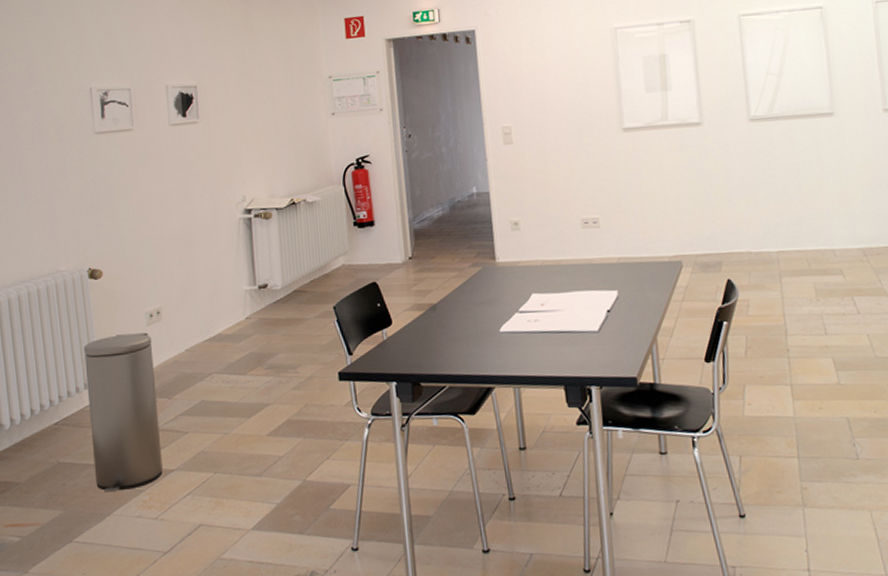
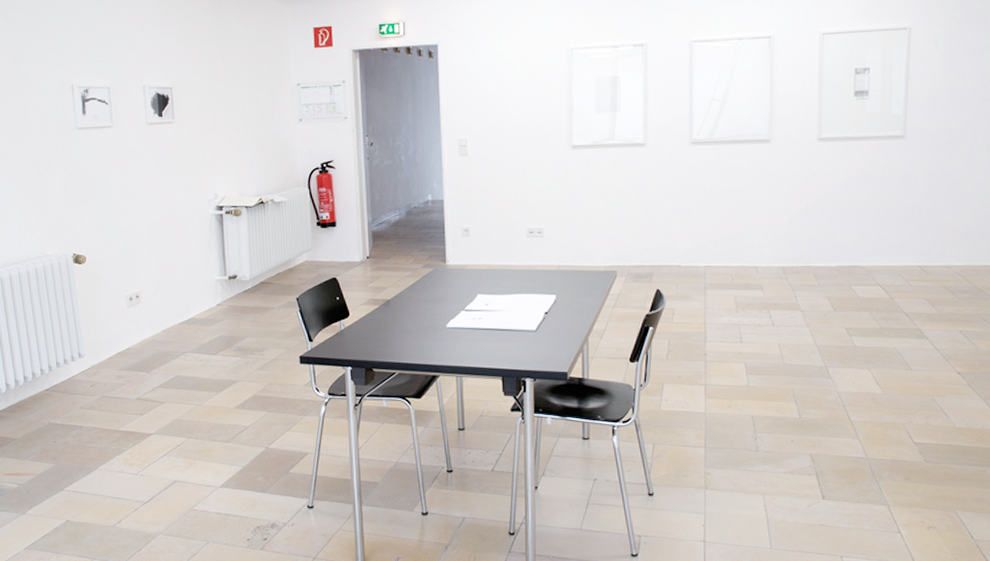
pedal bin: present [83,332,163,492] -> none [70,314,142,450]

